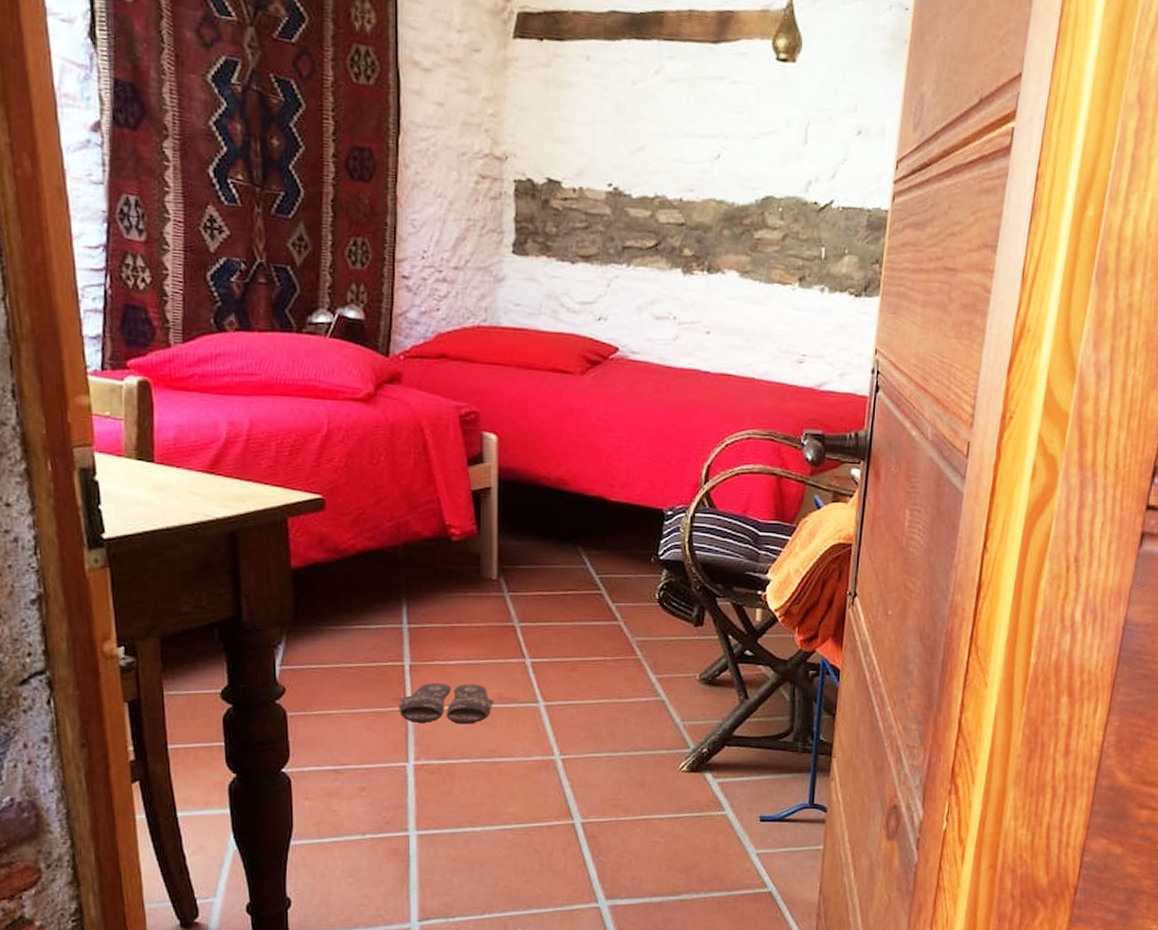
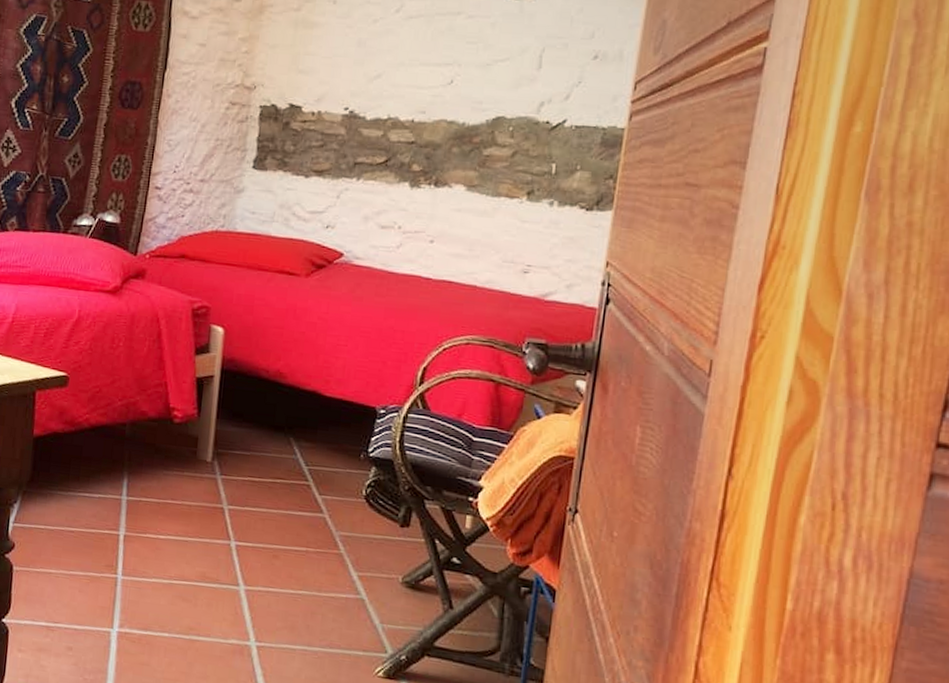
slippers: present [398,683,494,724] -> none [110,554,198,599]

